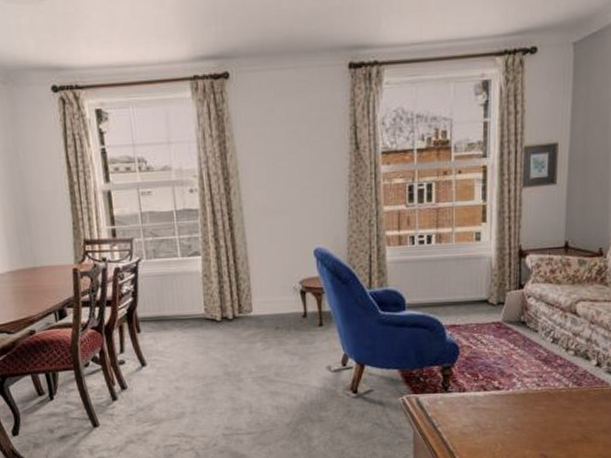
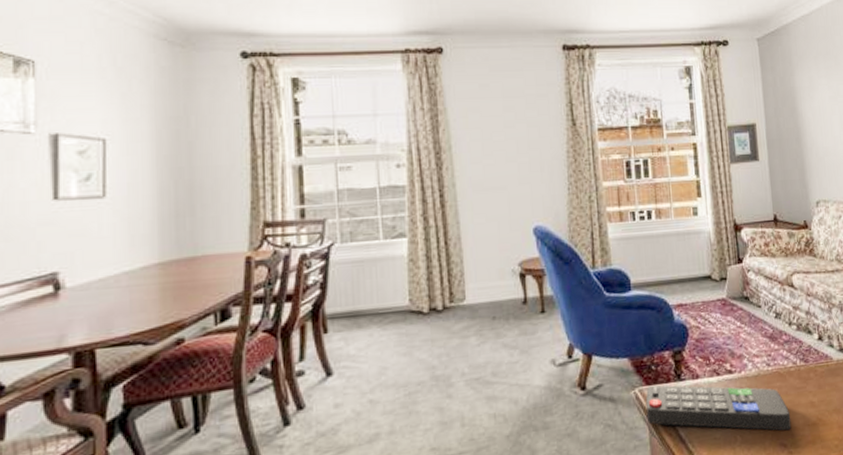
remote control: none [412,394,555,444] -> present [645,385,792,431]

